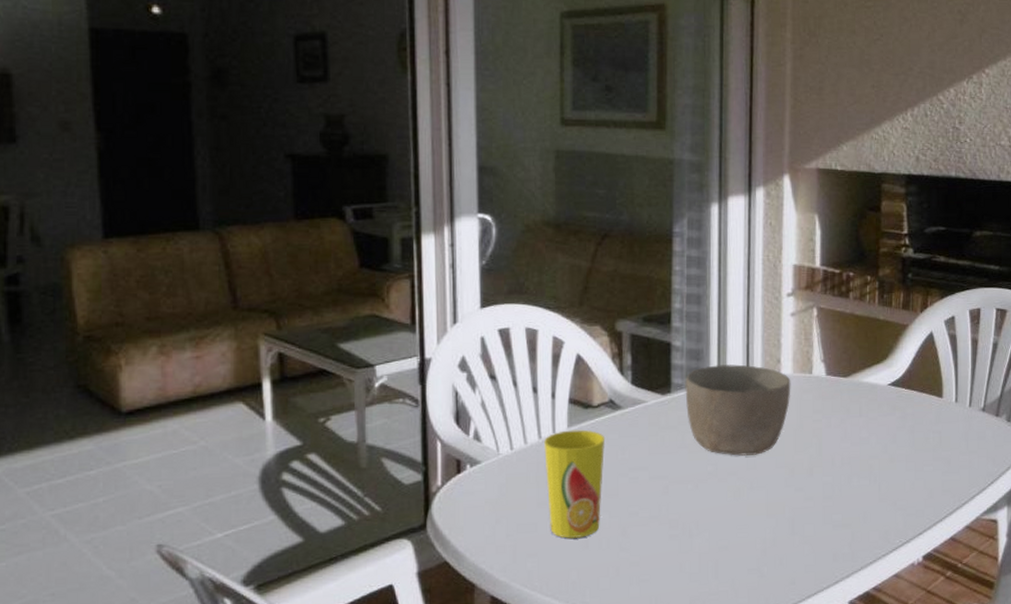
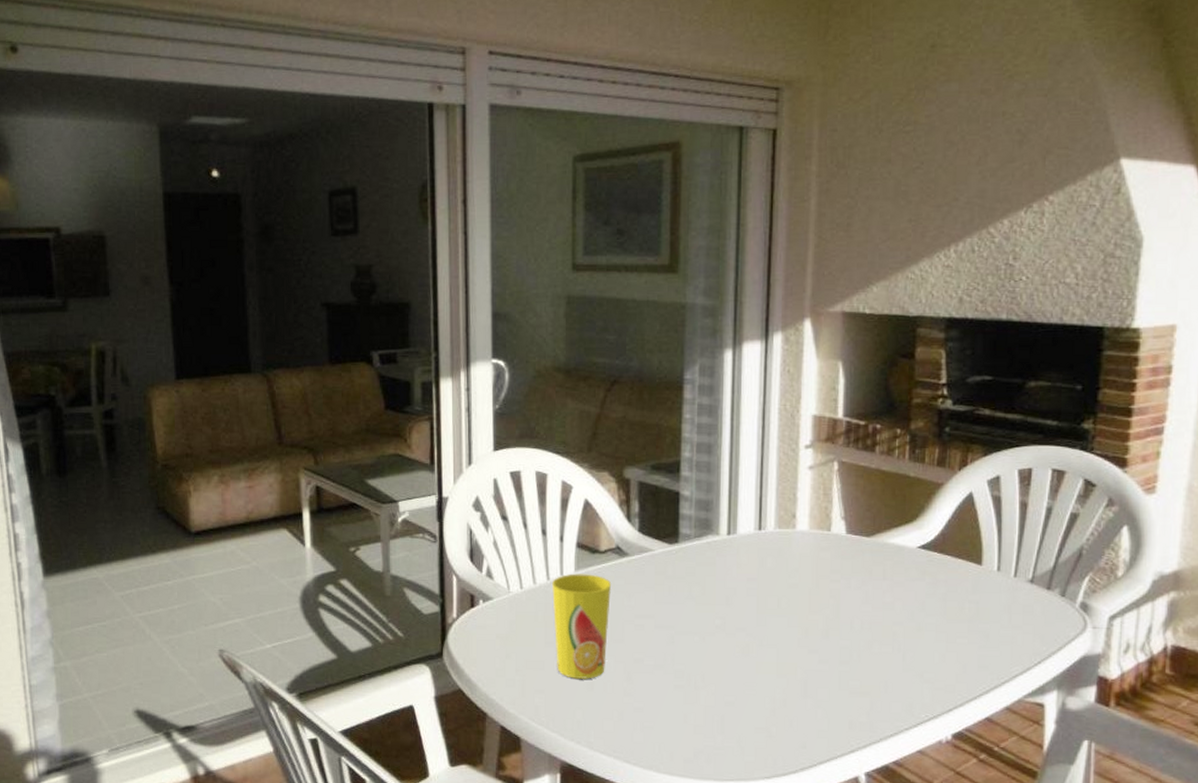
bowl: present [685,363,791,456] -> none [693,516,807,612]

